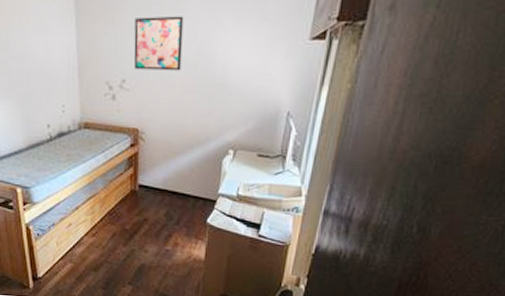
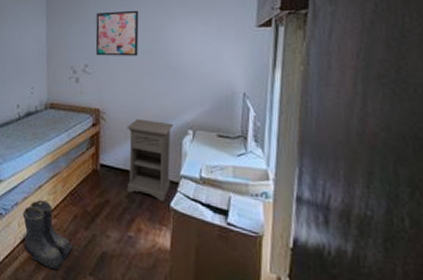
boots: none [60,220,112,282] -> present [22,200,72,270]
nightstand: none [165,139,214,218] -> present [127,119,173,201]

